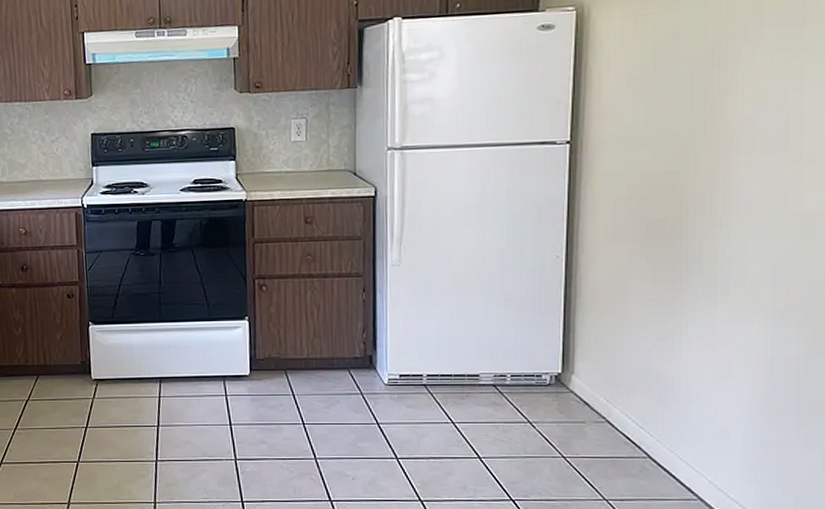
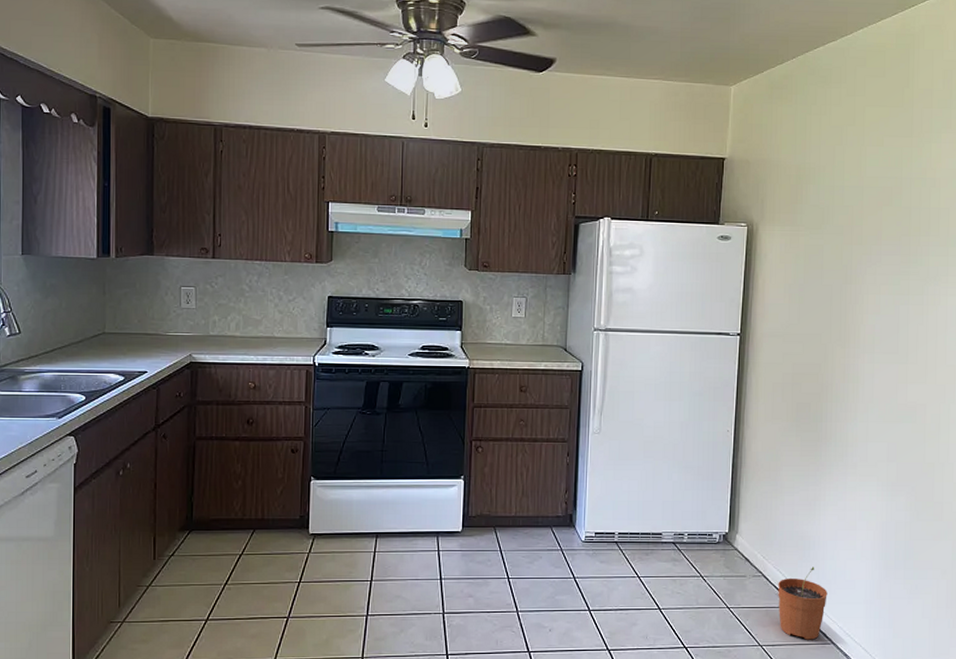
plant pot: none [627,411,692,495] -> present [778,566,828,640]

